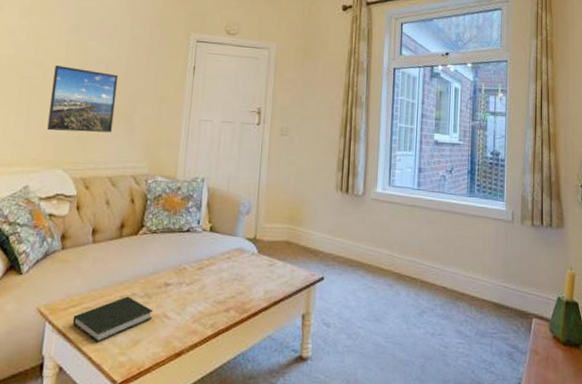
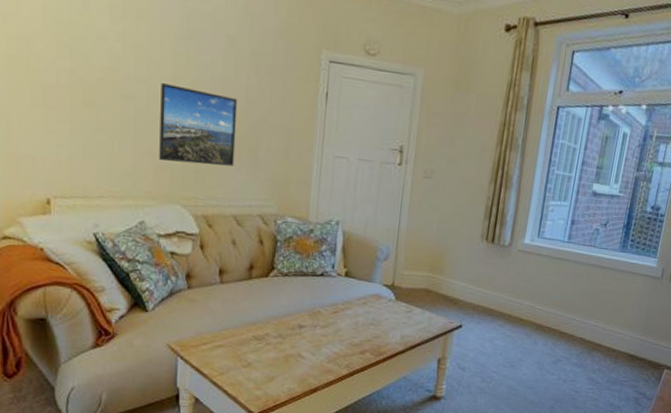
book: present [72,296,153,343] -> none [205,336,287,378]

